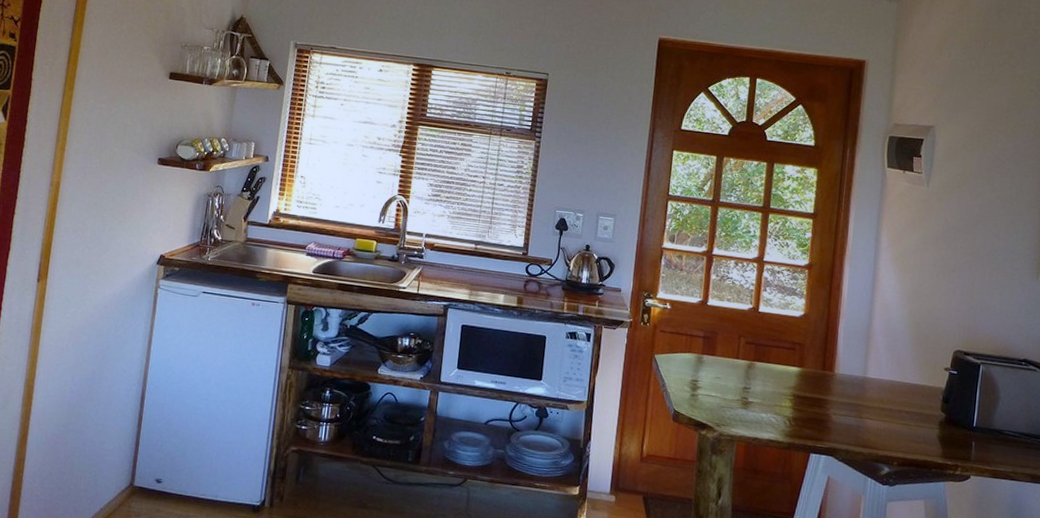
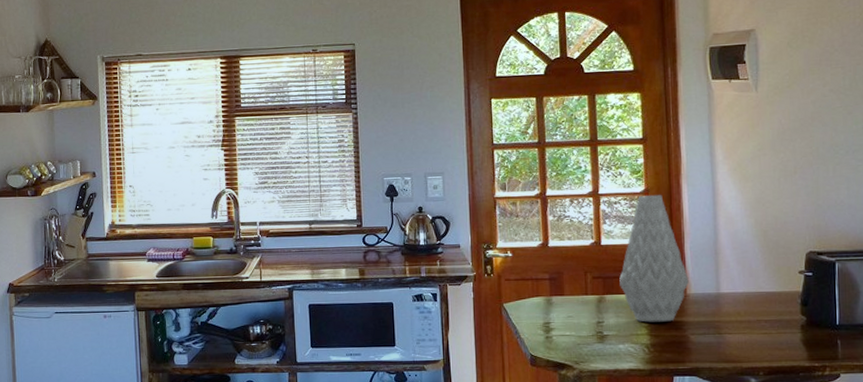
vase: none [771,269,839,398] -> present [619,194,690,322]

